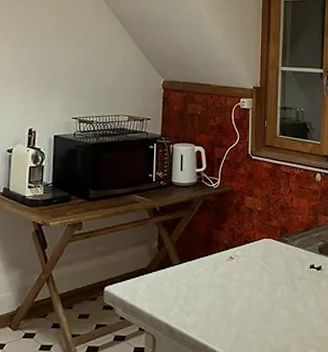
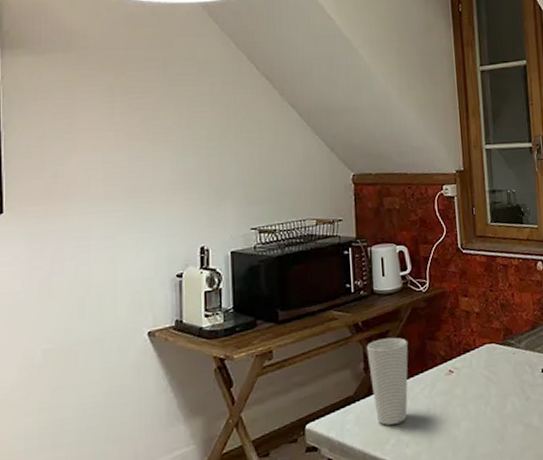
cup: none [161,223,198,296] -> present [366,337,409,425]

